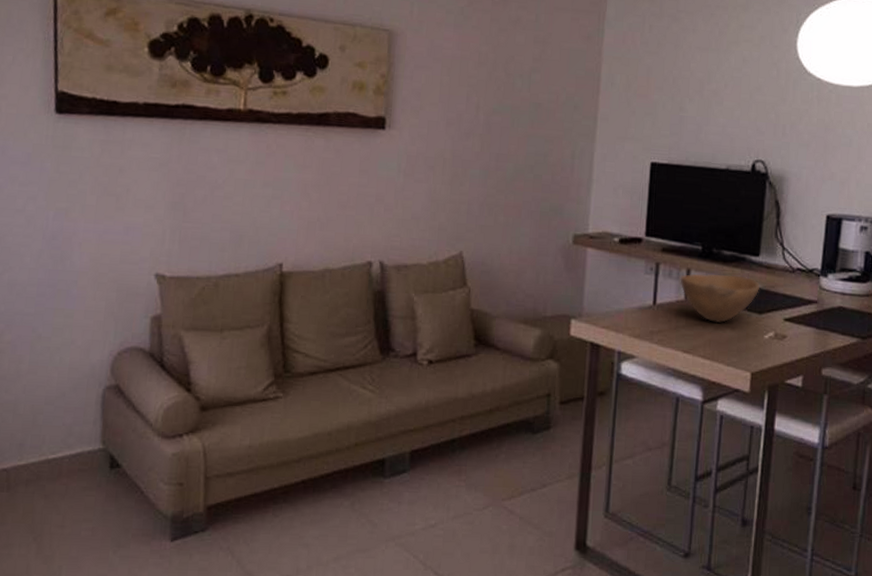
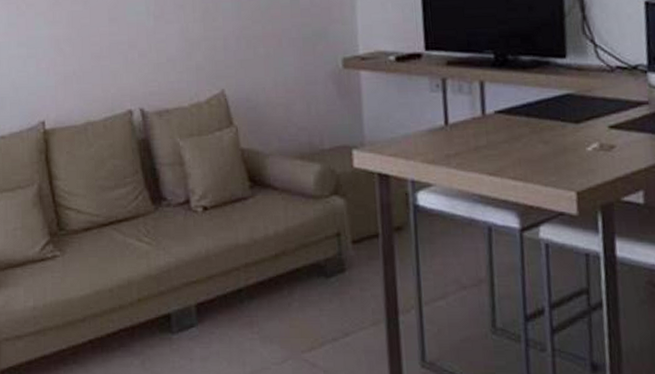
bowl: present [680,273,760,324] -> none [473,82,572,139]

